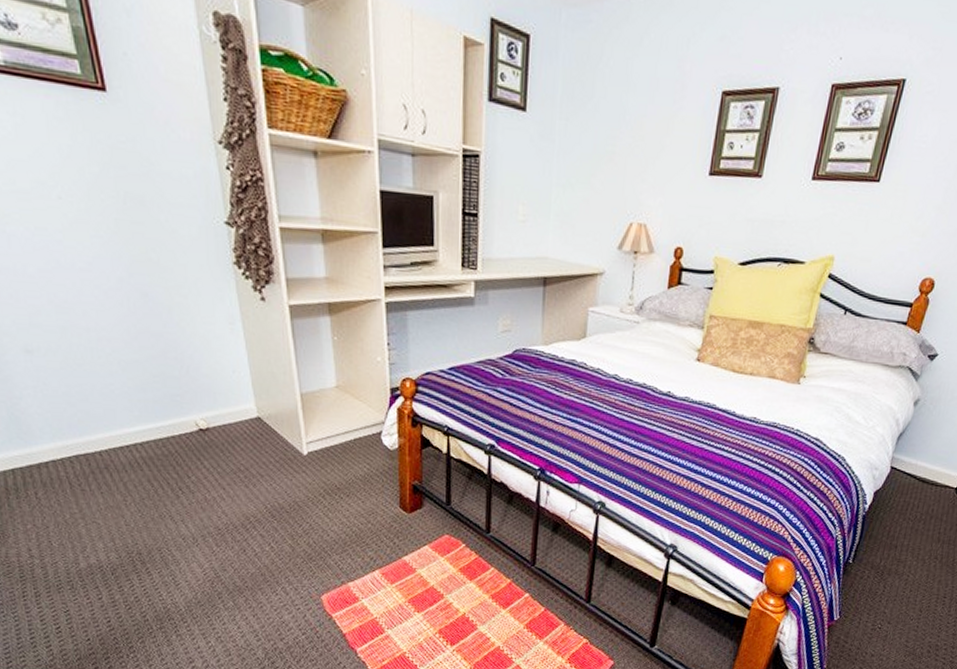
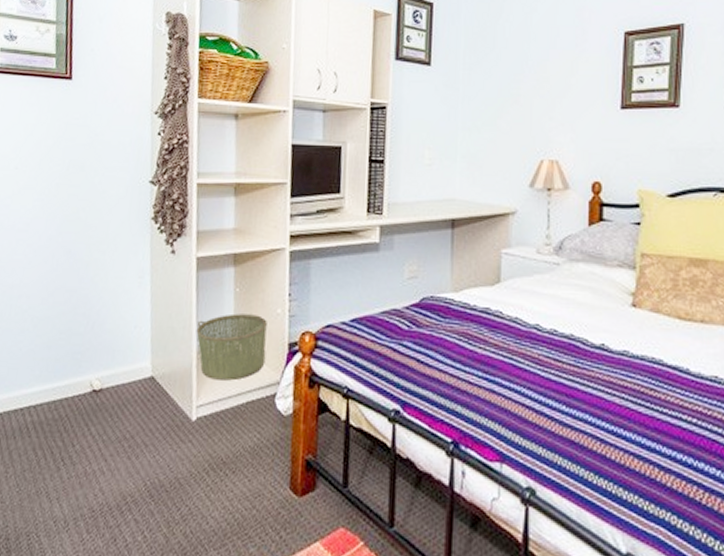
basket: none [297,360,368,421] -> present [196,313,267,381]

